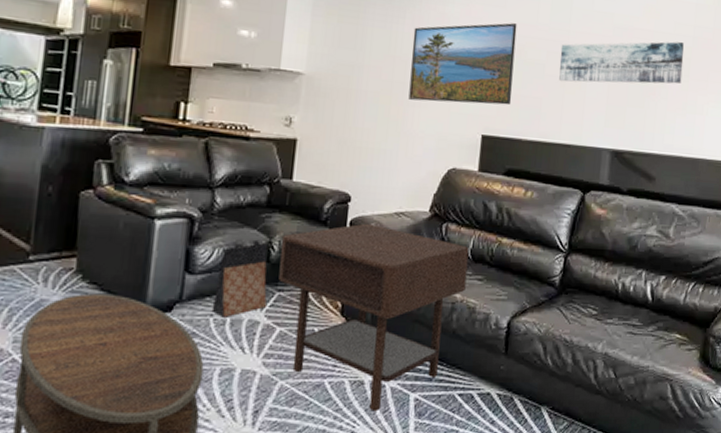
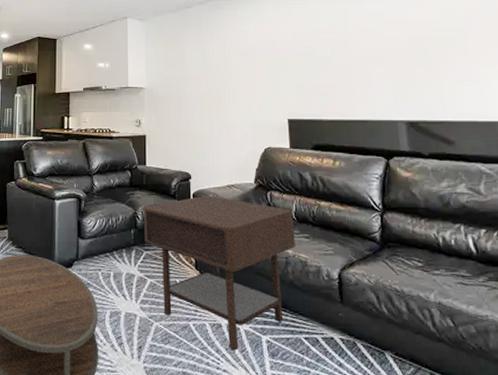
bag: present [211,239,269,318] -> none [99,211,138,272]
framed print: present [408,23,517,106] -> none [221,31,309,98]
wall art: present [559,41,684,84] -> none [343,26,462,71]

